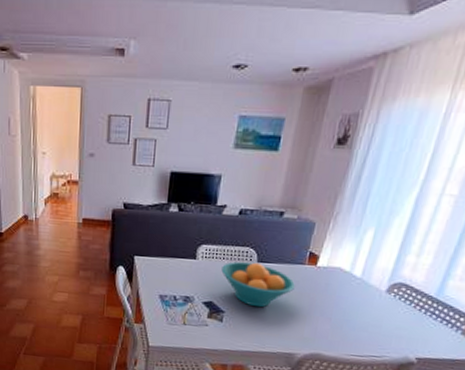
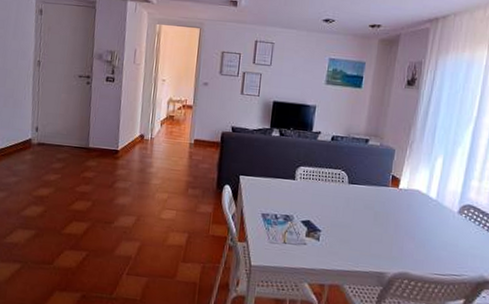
fruit bowl: present [221,261,296,308] -> none [317,182,383,227]

